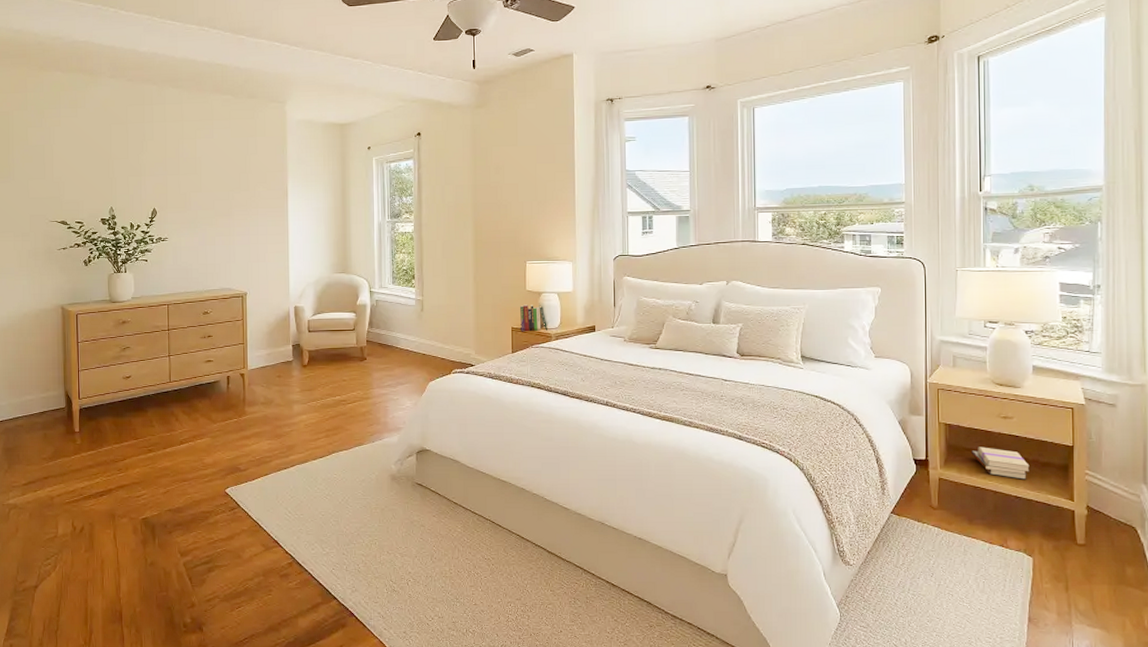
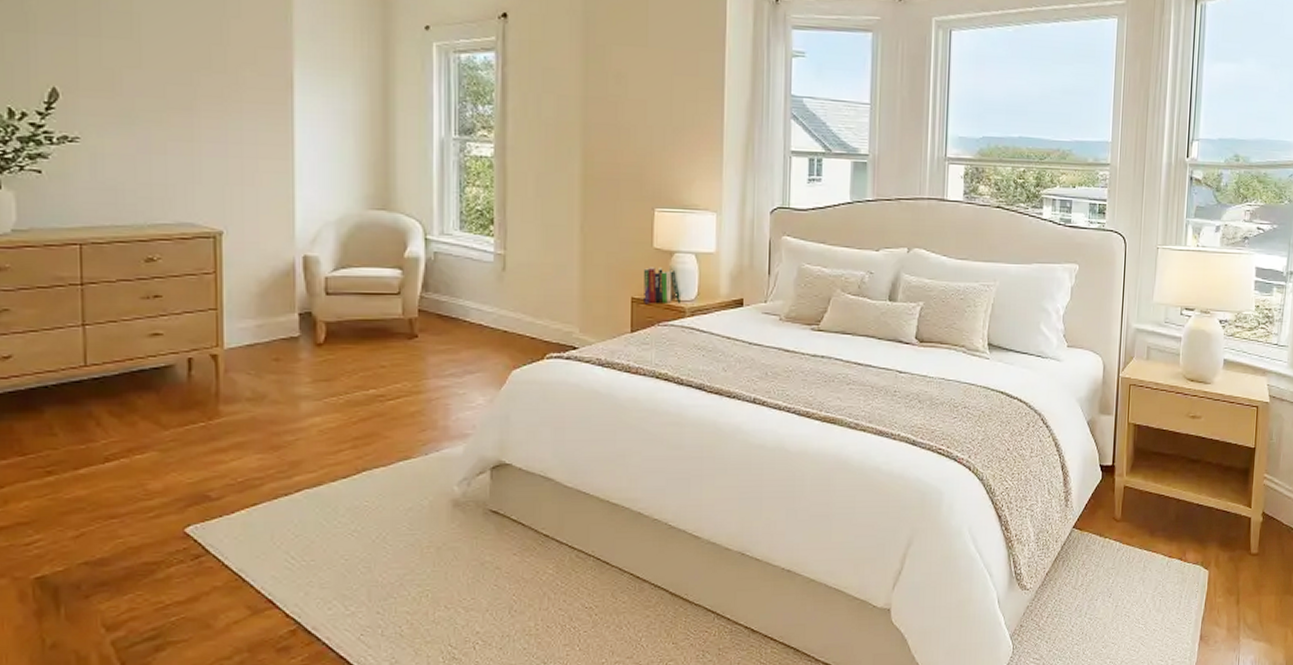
books: present [971,447,1030,480] -> none [1158,450,1213,486]

